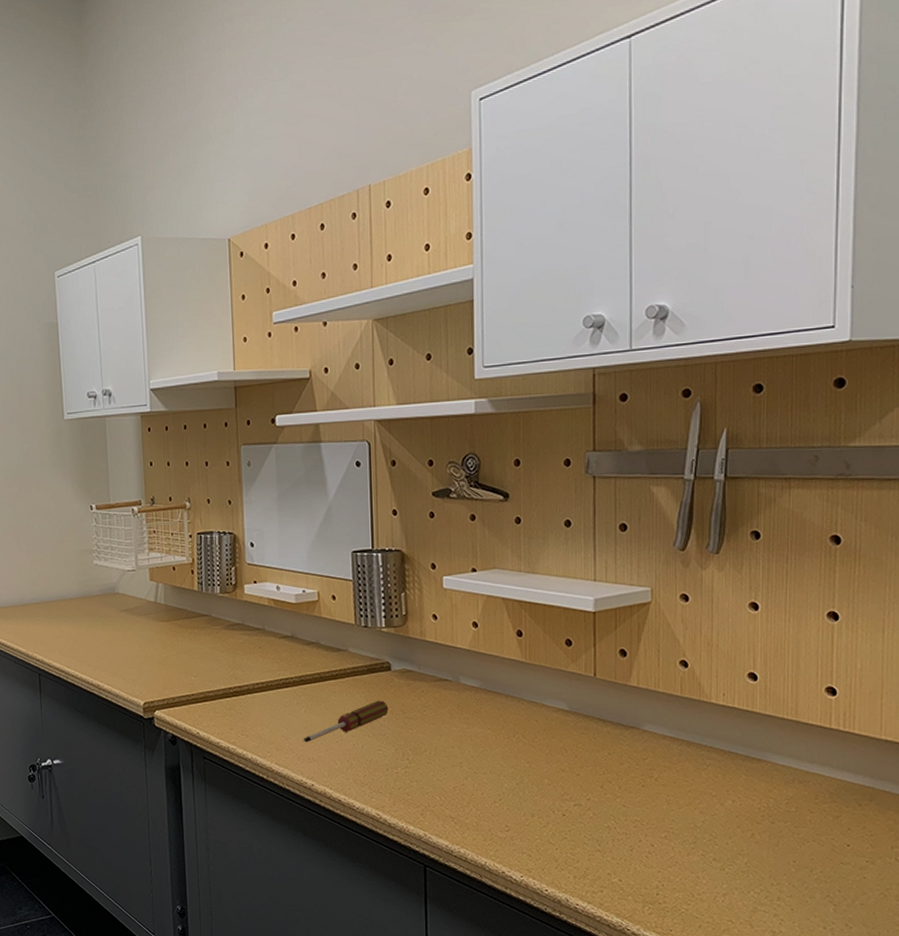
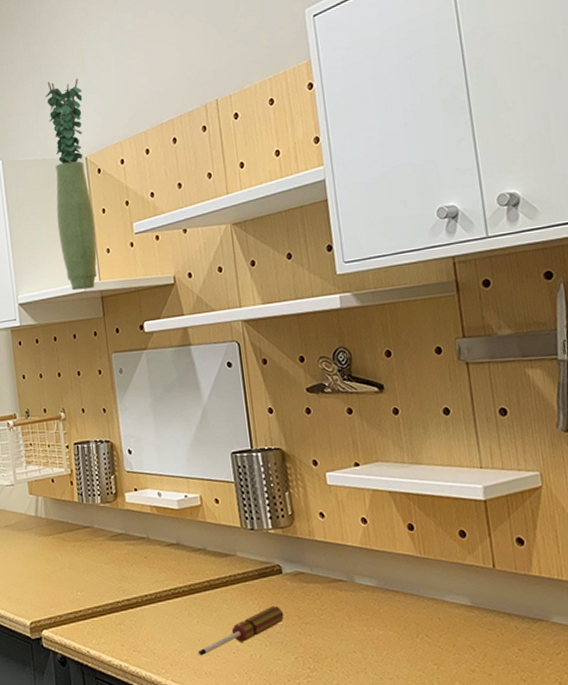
vase: none [190,151,234,379] -> present [45,78,97,291]

